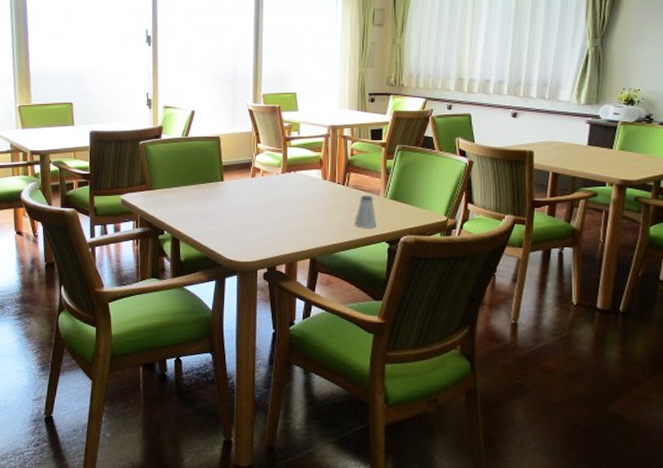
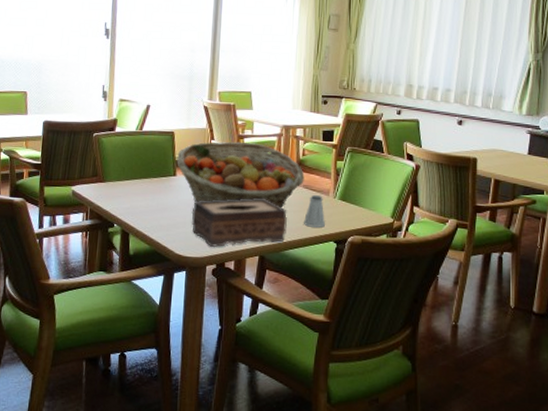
fruit basket: none [224,145,354,210] -> present [177,142,305,208]
tissue box: none [240,200,337,252] -> present [191,198,287,248]

